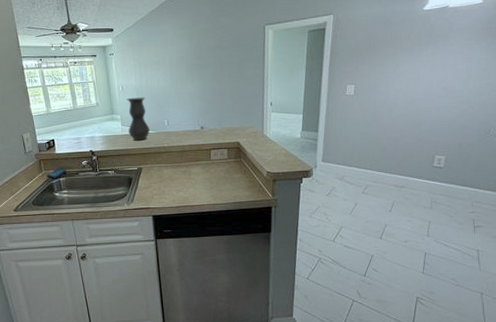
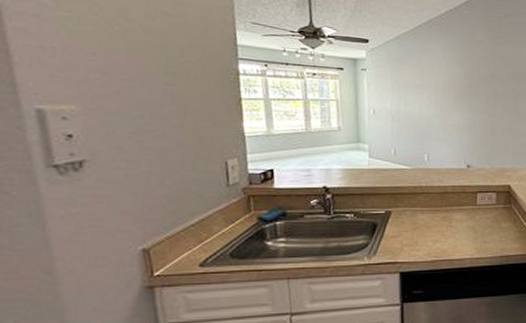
vase: present [127,97,150,142] -> none [378,124,405,179]

